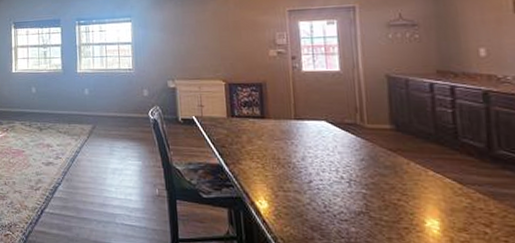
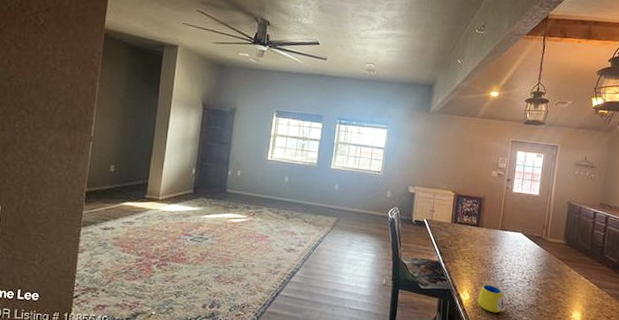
mug: none [280,189,321,224] -> present [478,284,506,313]

